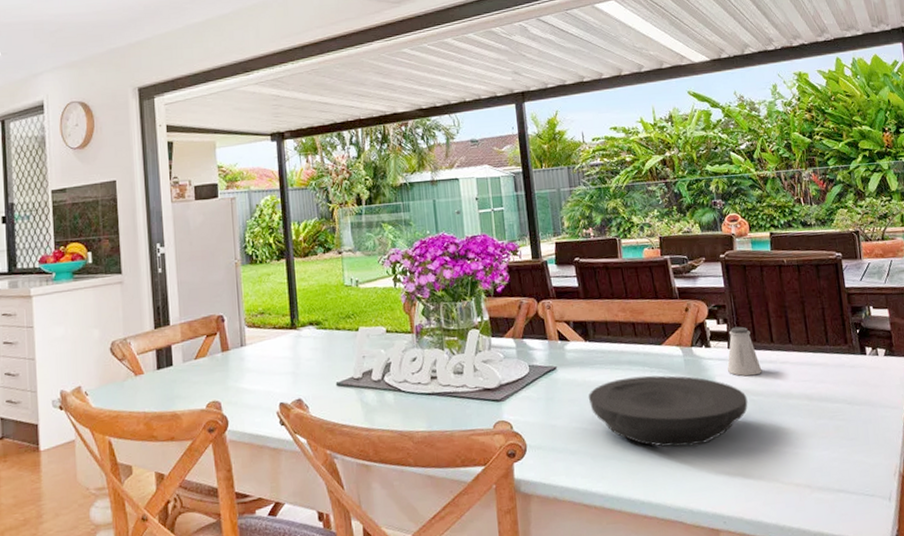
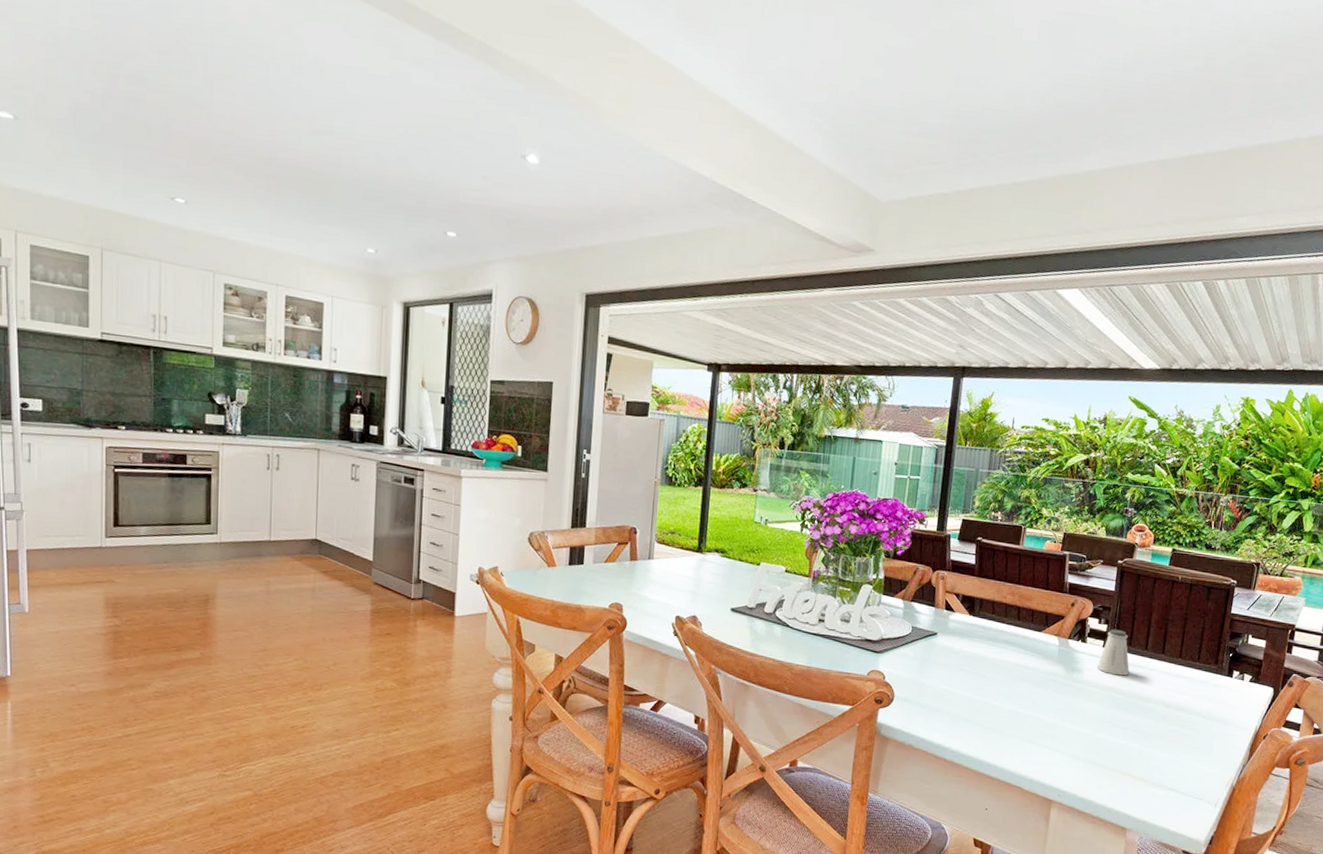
plate: present [588,375,748,447] -> none [960,654,1109,726]

